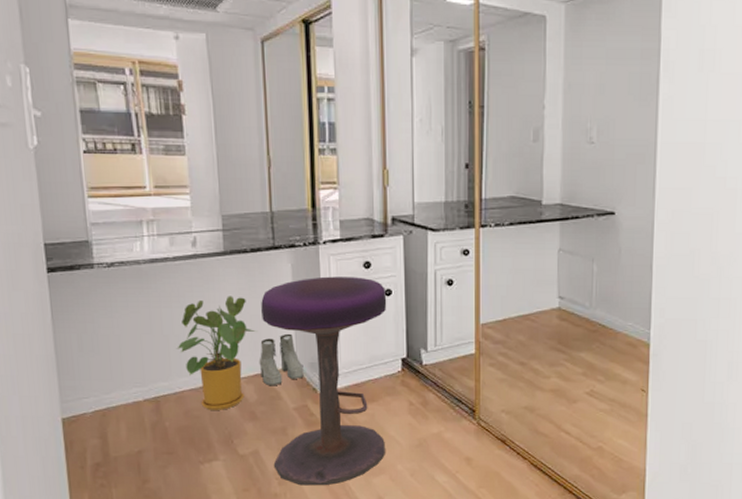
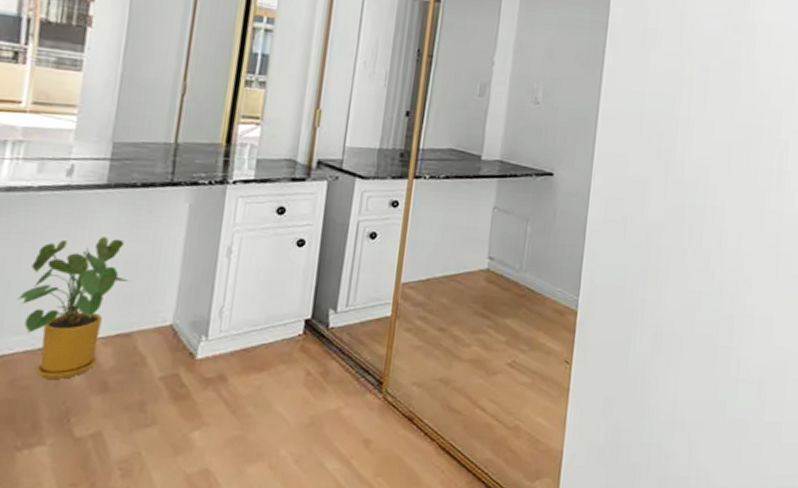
boots: present [259,333,304,386] -> none [124,285,182,350]
stool: present [261,276,387,486] -> none [118,220,299,478]

